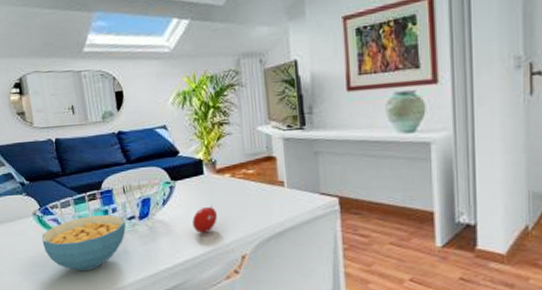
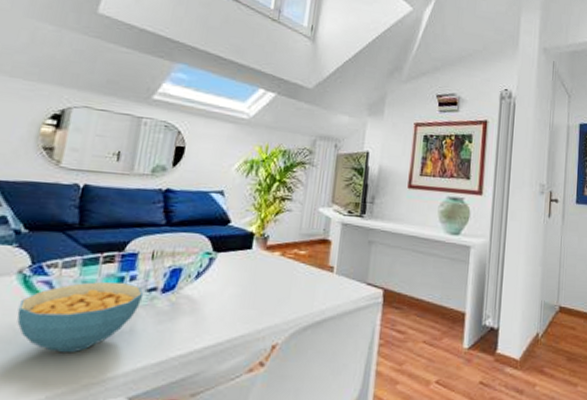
fruit: present [192,206,217,234] -> none [224,285,256,316]

